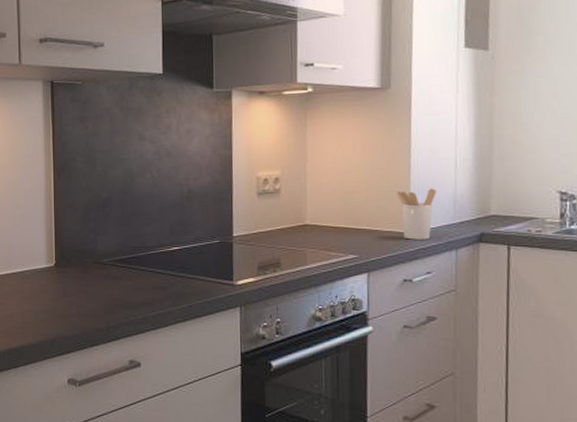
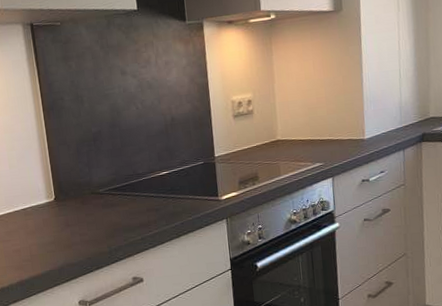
utensil holder: present [396,188,437,240] -> none [352,98,385,145]

